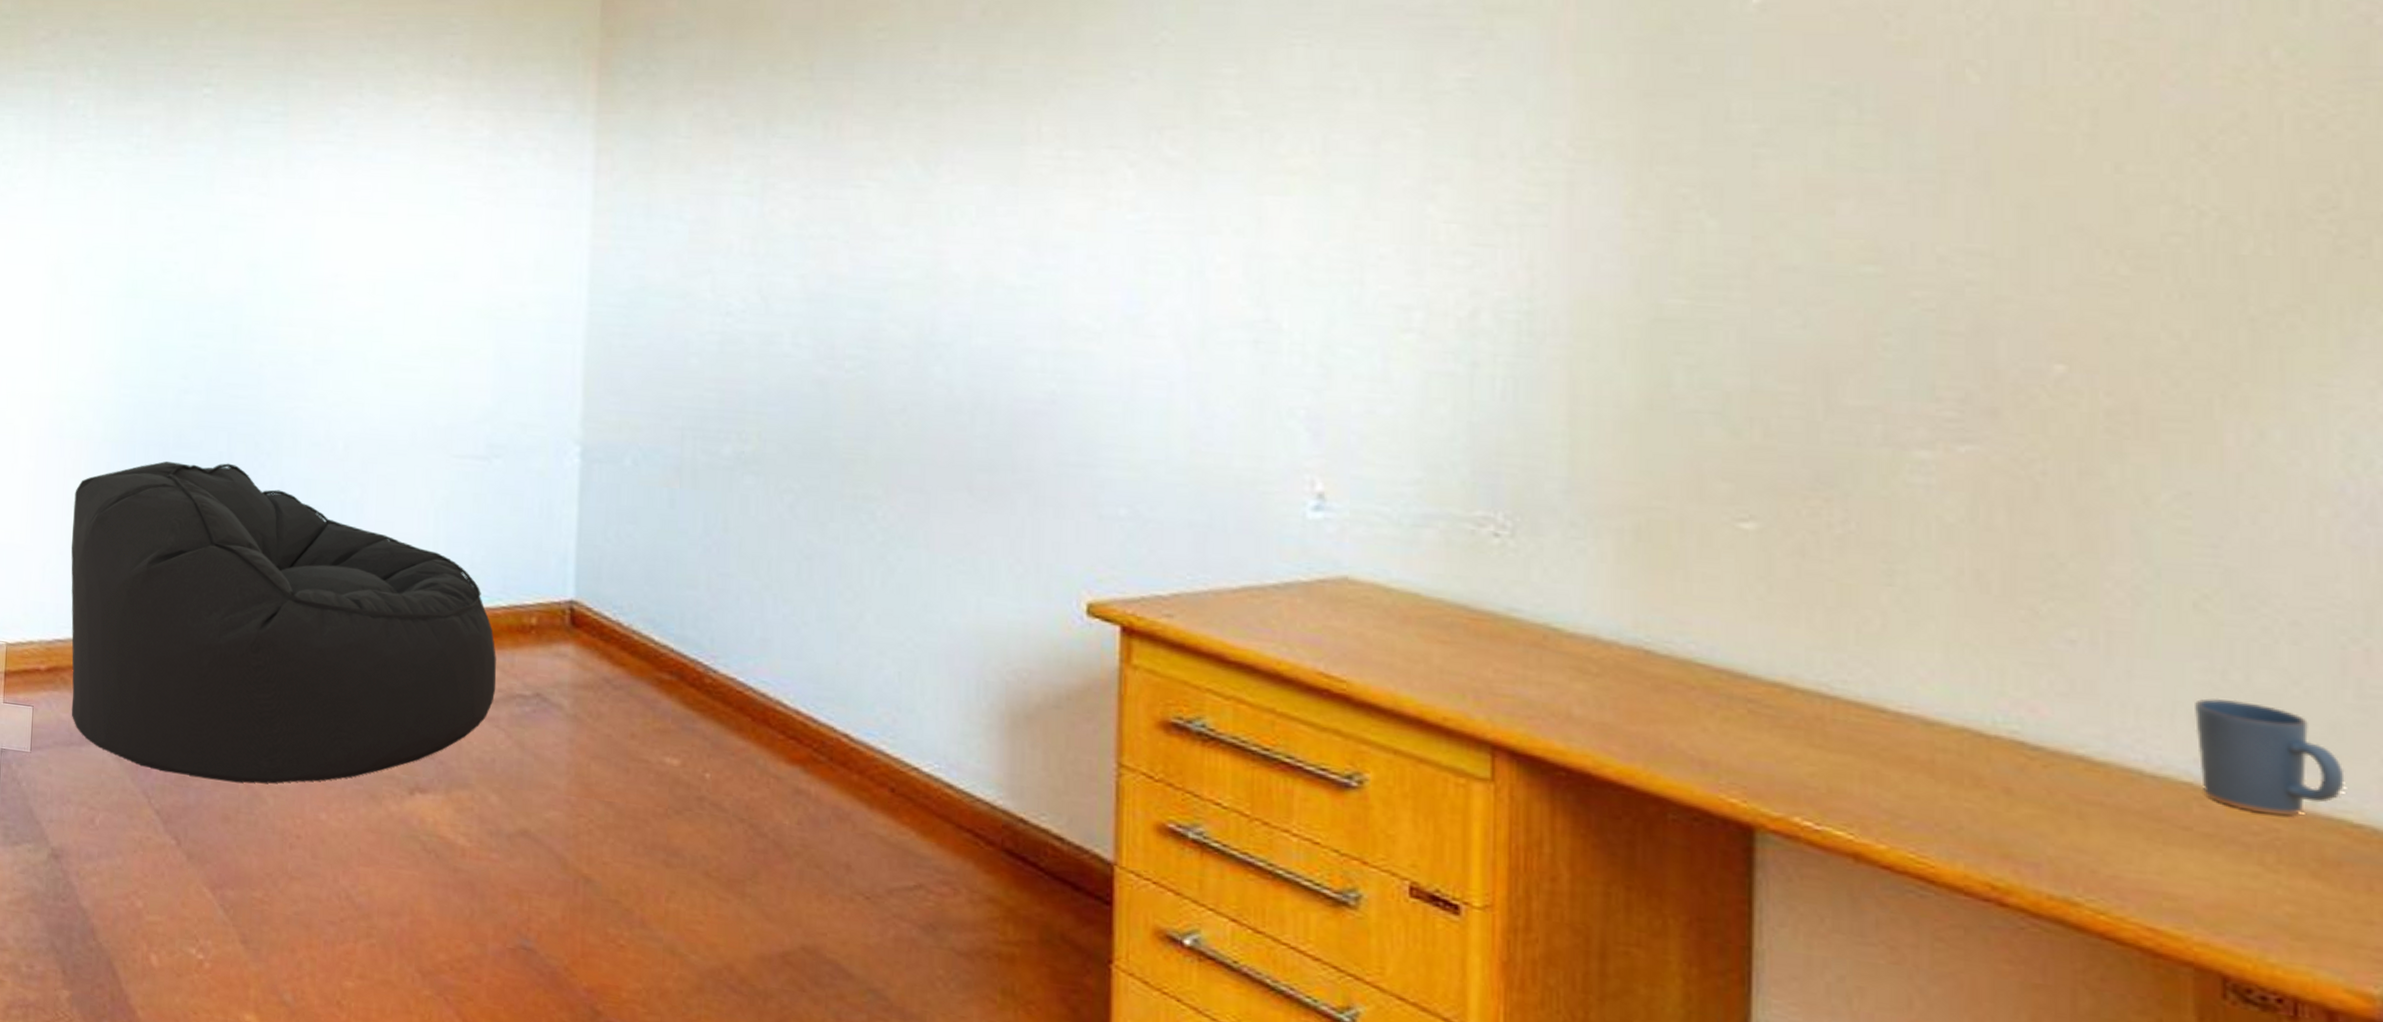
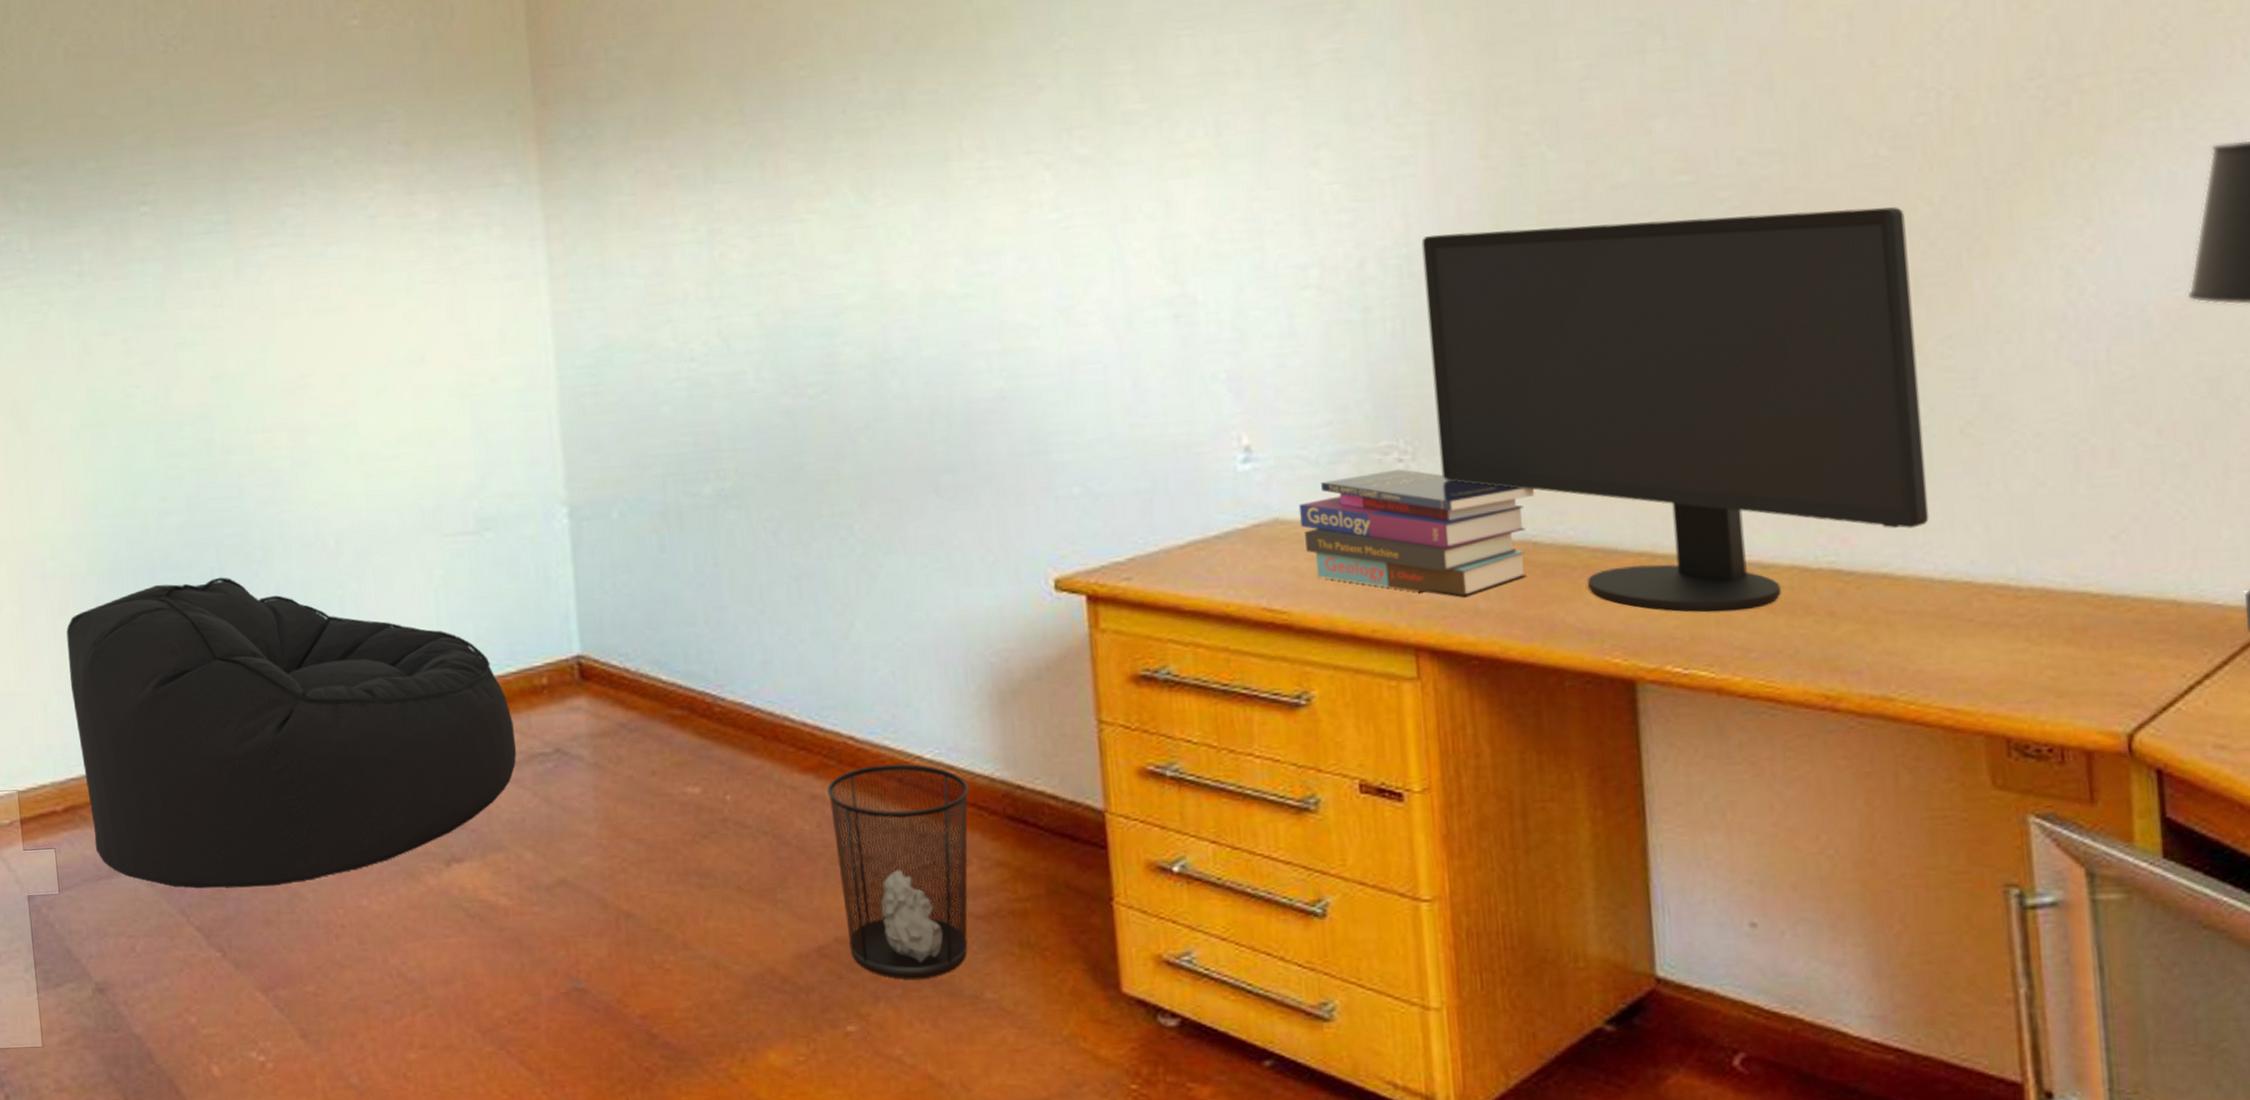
waste bin: none [812,769,967,1009] -> present [826,764,970,979]
books: none [1372,544,1653,700] -> present [1298,469,1535,598]
computer monitor: none [1544,293,2144,769] -> present [1421,207,1930,612]
mug: present [2195,698,2345,816] -> none [1968,505,2085,598]

